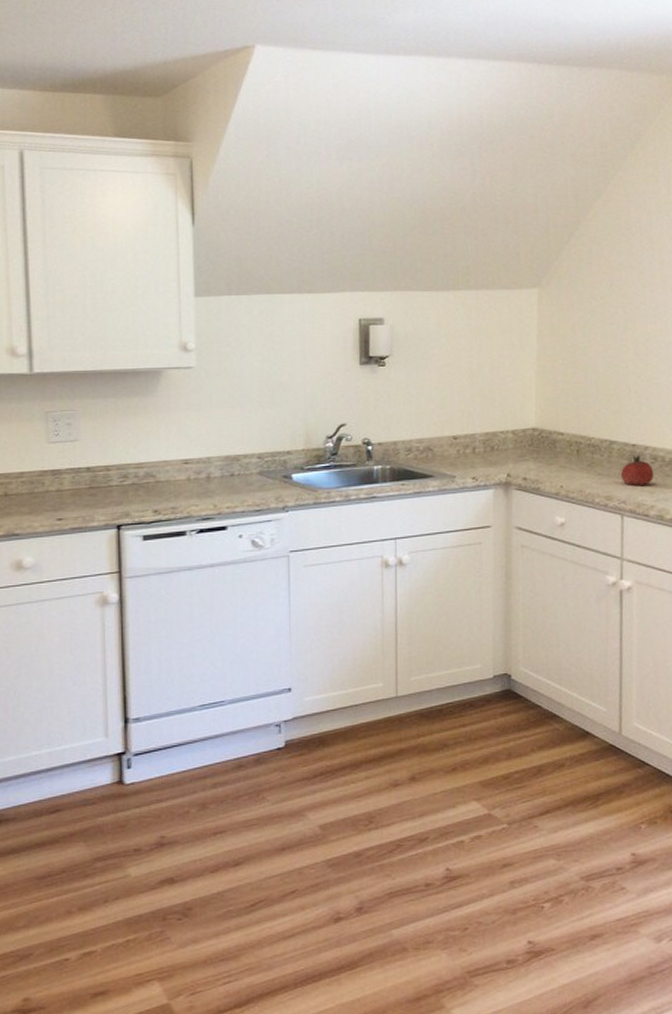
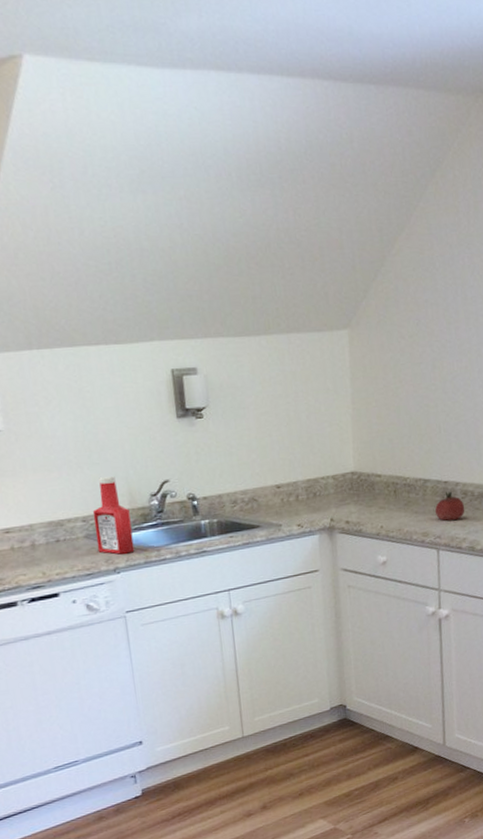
ketchup bottle: none [268,417,305,493] -> present [92,476,135,555]

